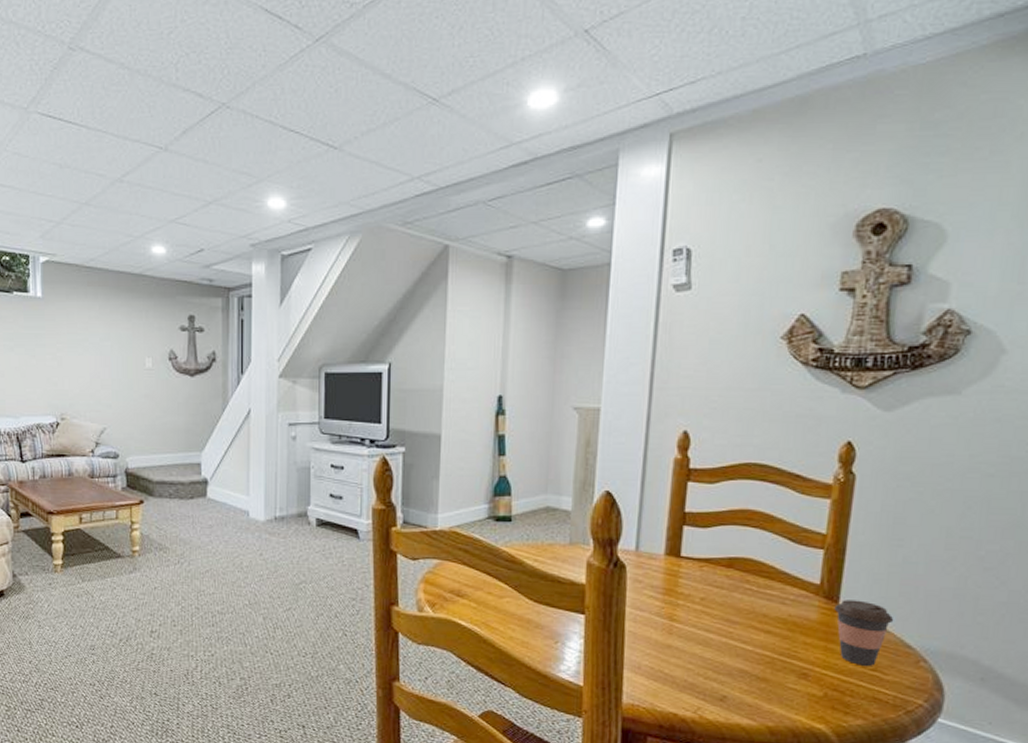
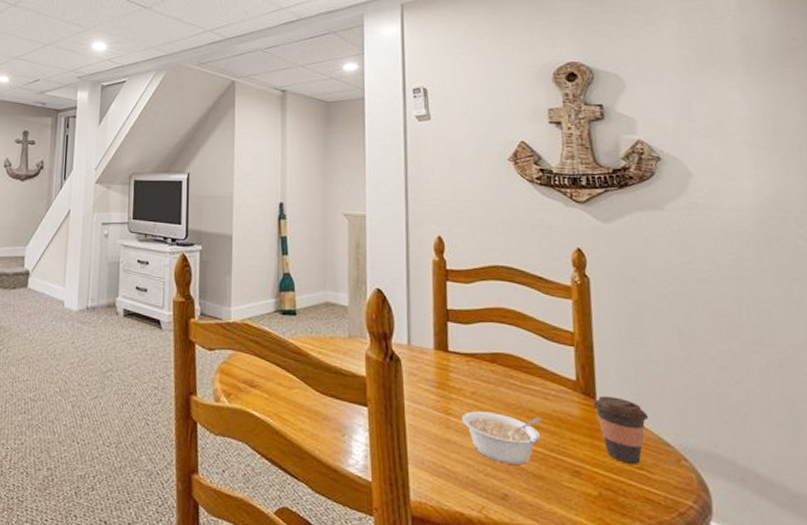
legume: none [686,617,776,668] -> present [461,411,543,465]

